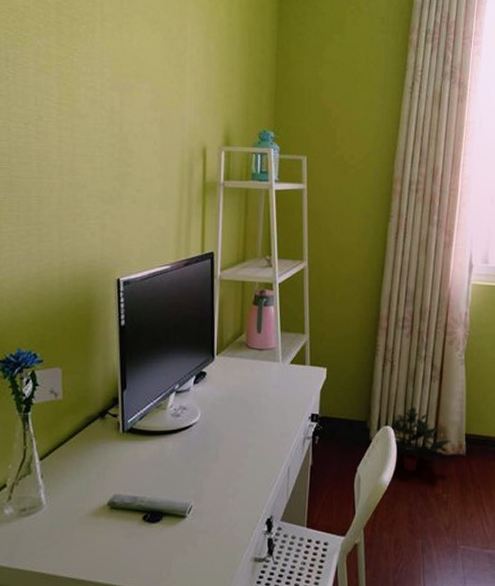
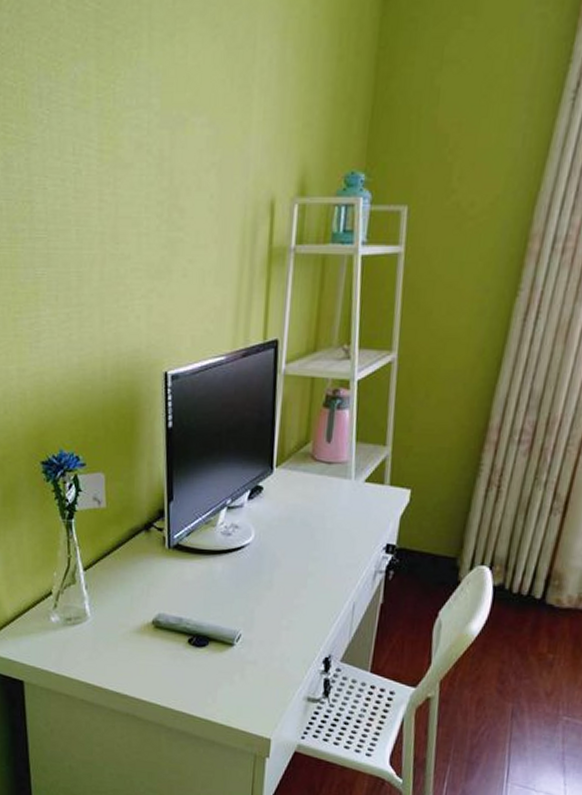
potted plant: present [389,407,452,472] -> none [485,545,570,624]

